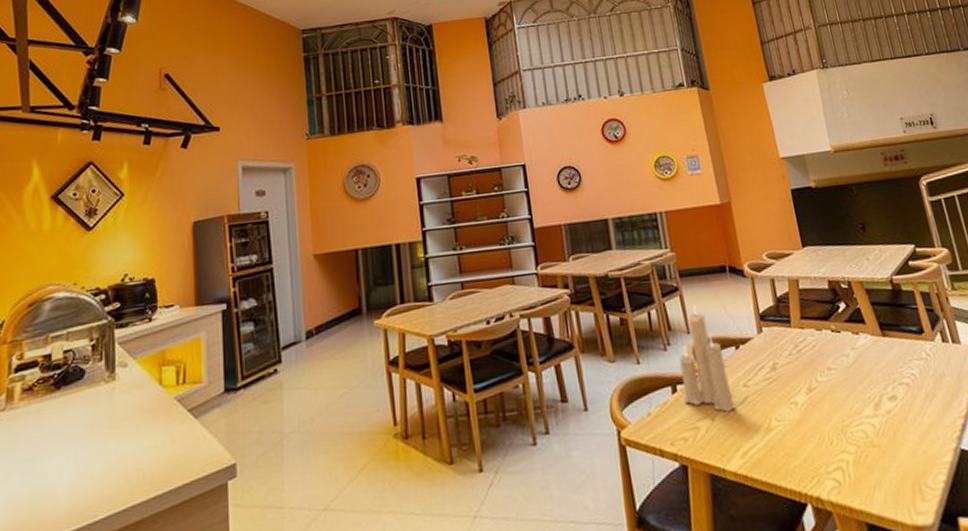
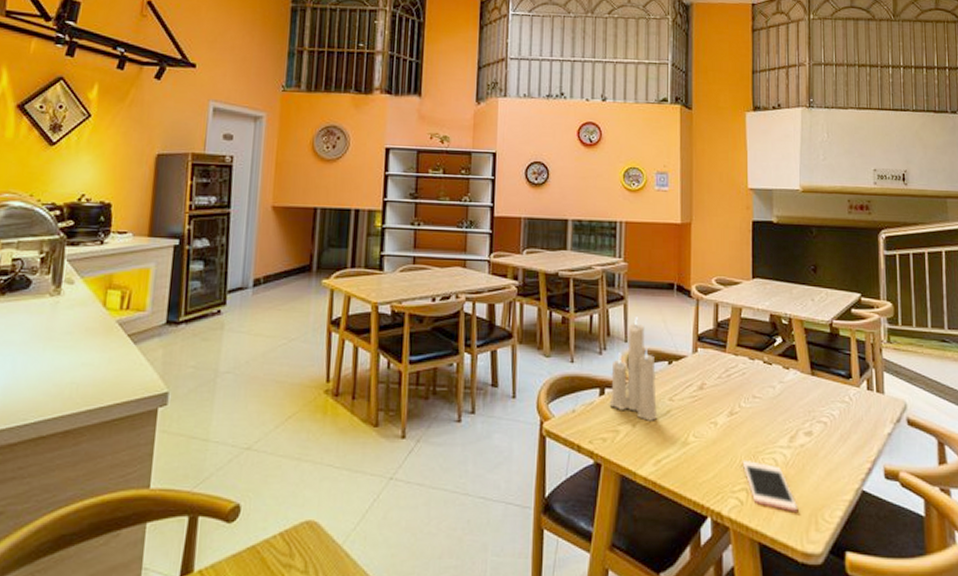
cell phone: none [830,436,899,485] -> present [742,459,798,512]

